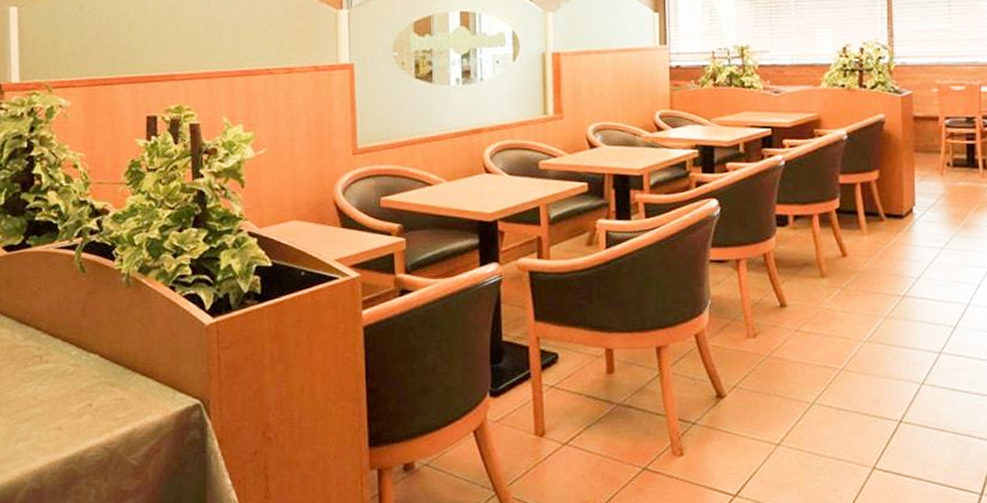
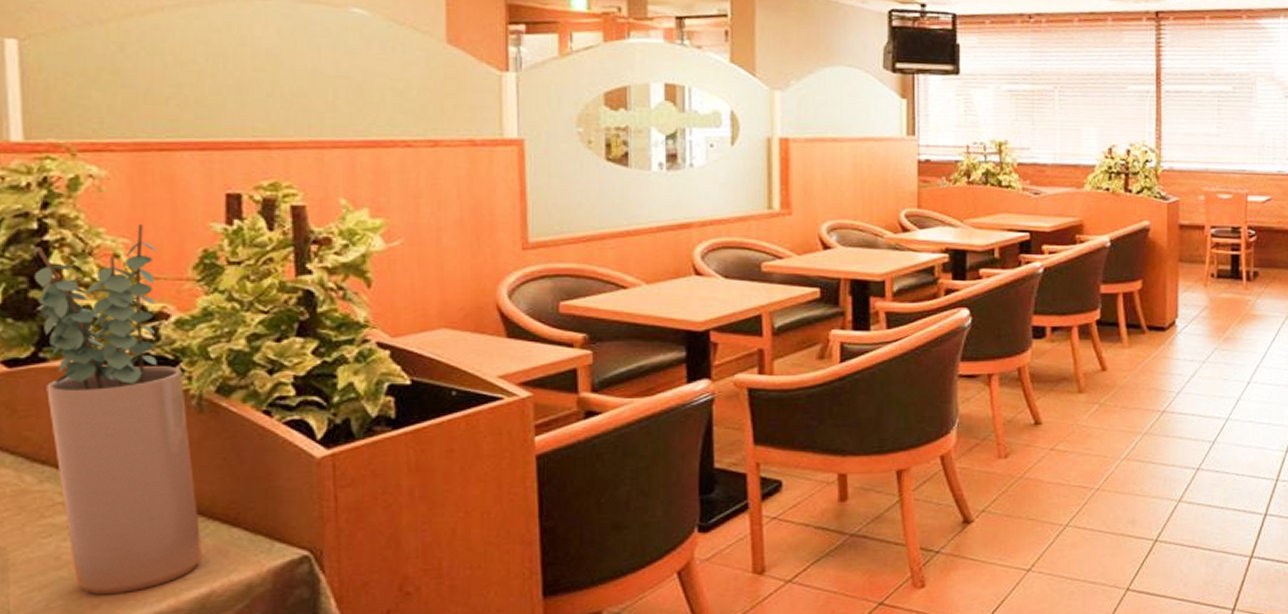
vase: none [24,142,128,429] -> present [34,224,202,595]

